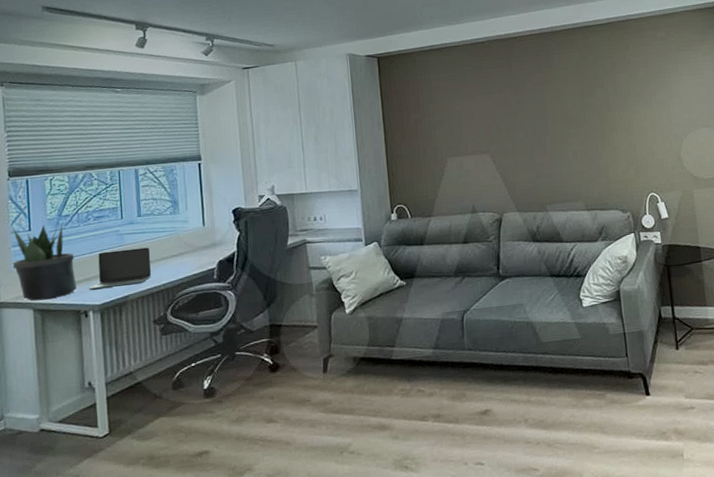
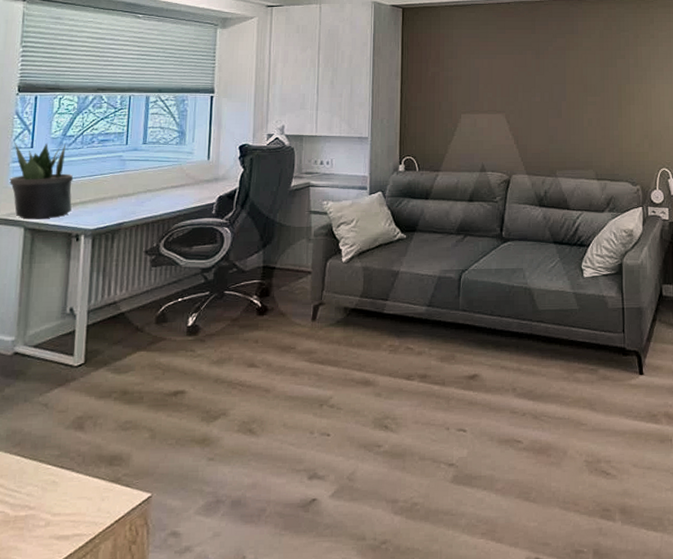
laptop: present [88,247,151,291] -> none [83,175,151,214]

